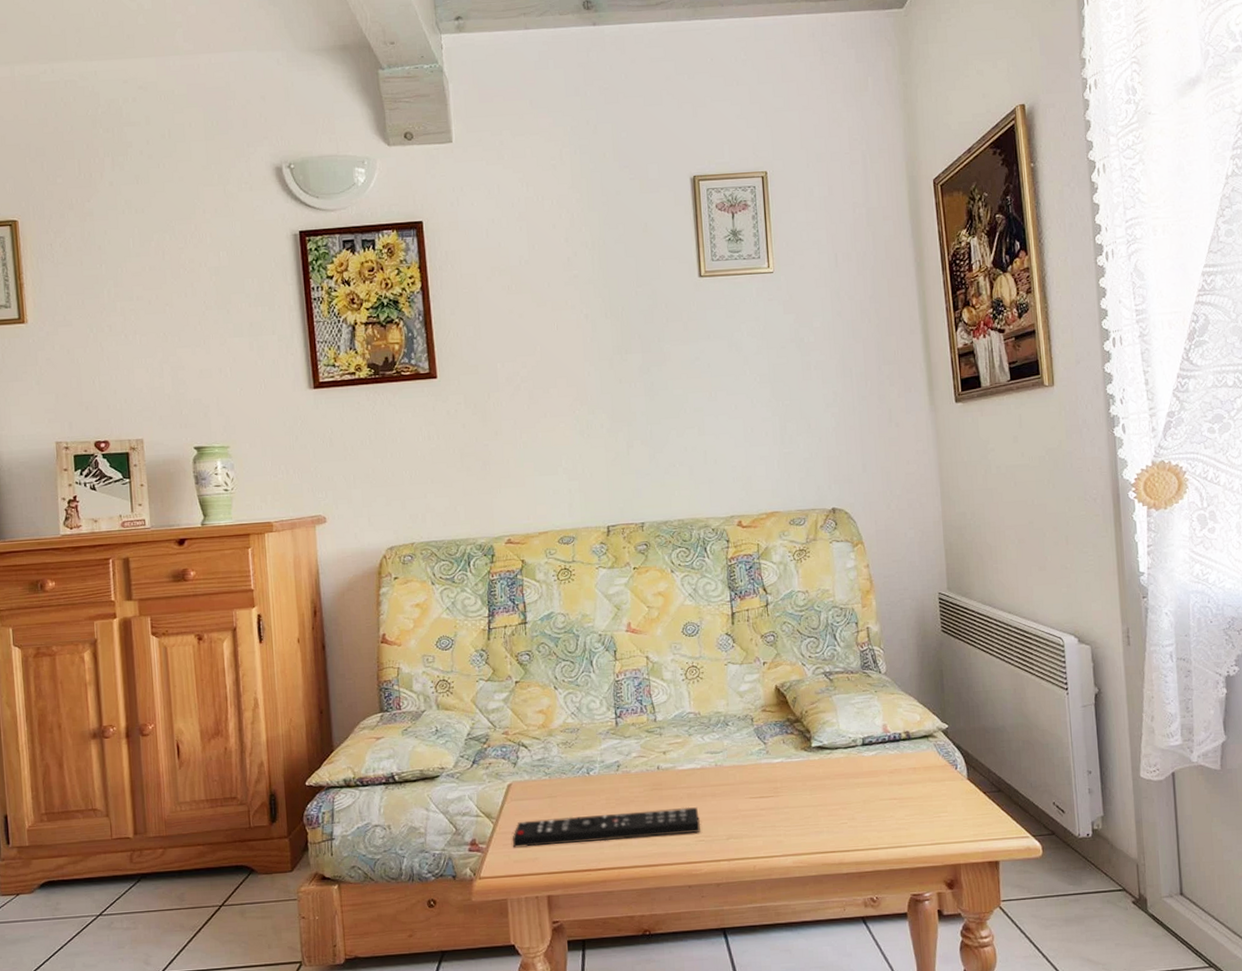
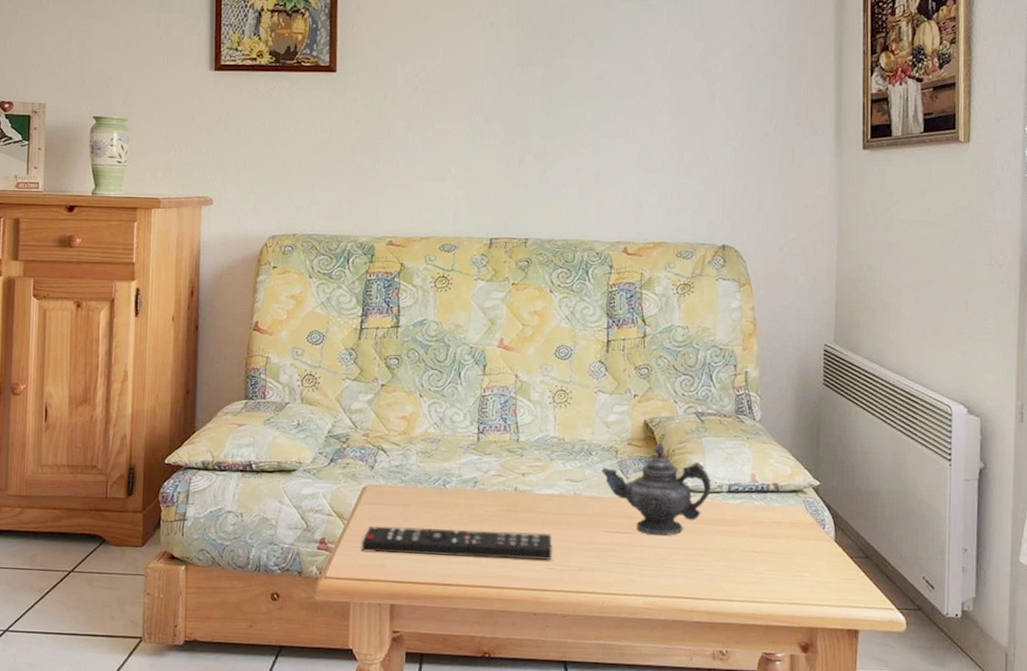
teapot: none [739,705,846,796] -> present [602,442,711,536]

